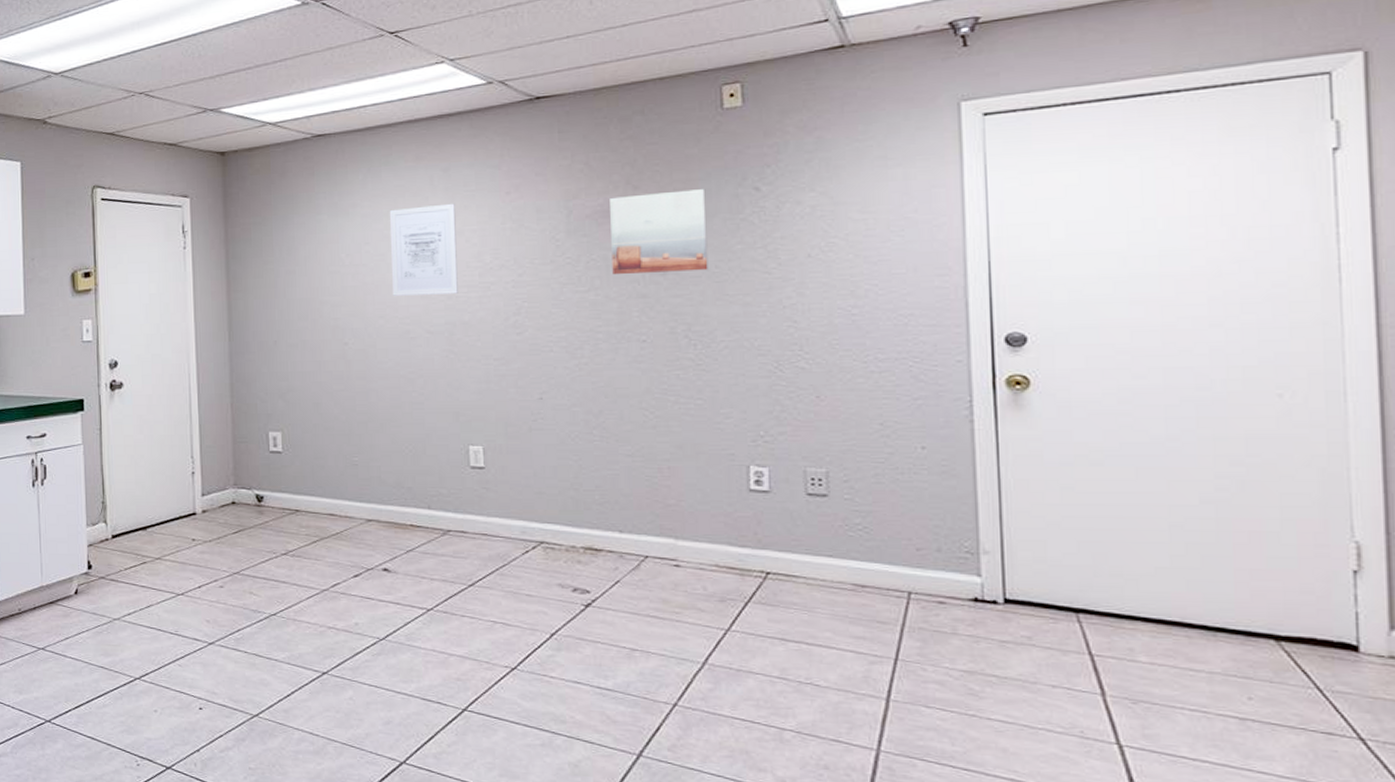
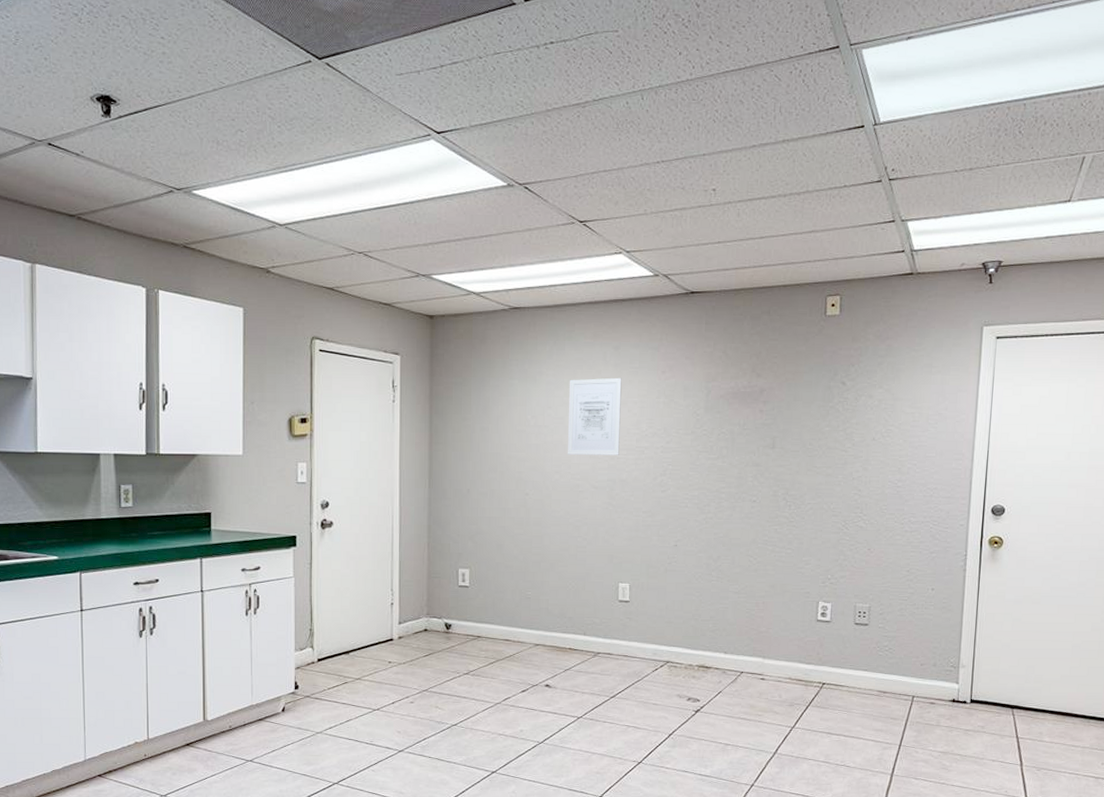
wall art: present [610,189,708,275] -> none [736,380,808,447]

